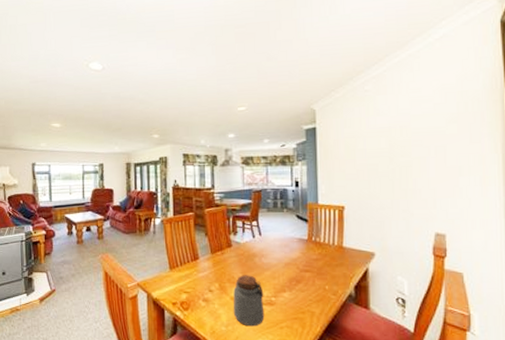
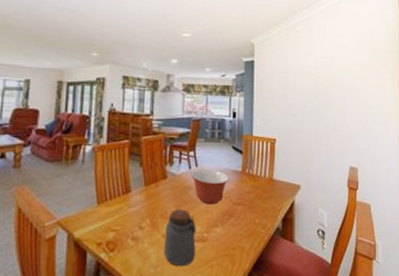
mixing bowl: none [254,237,295,271] -> present [190,169,229,205]

